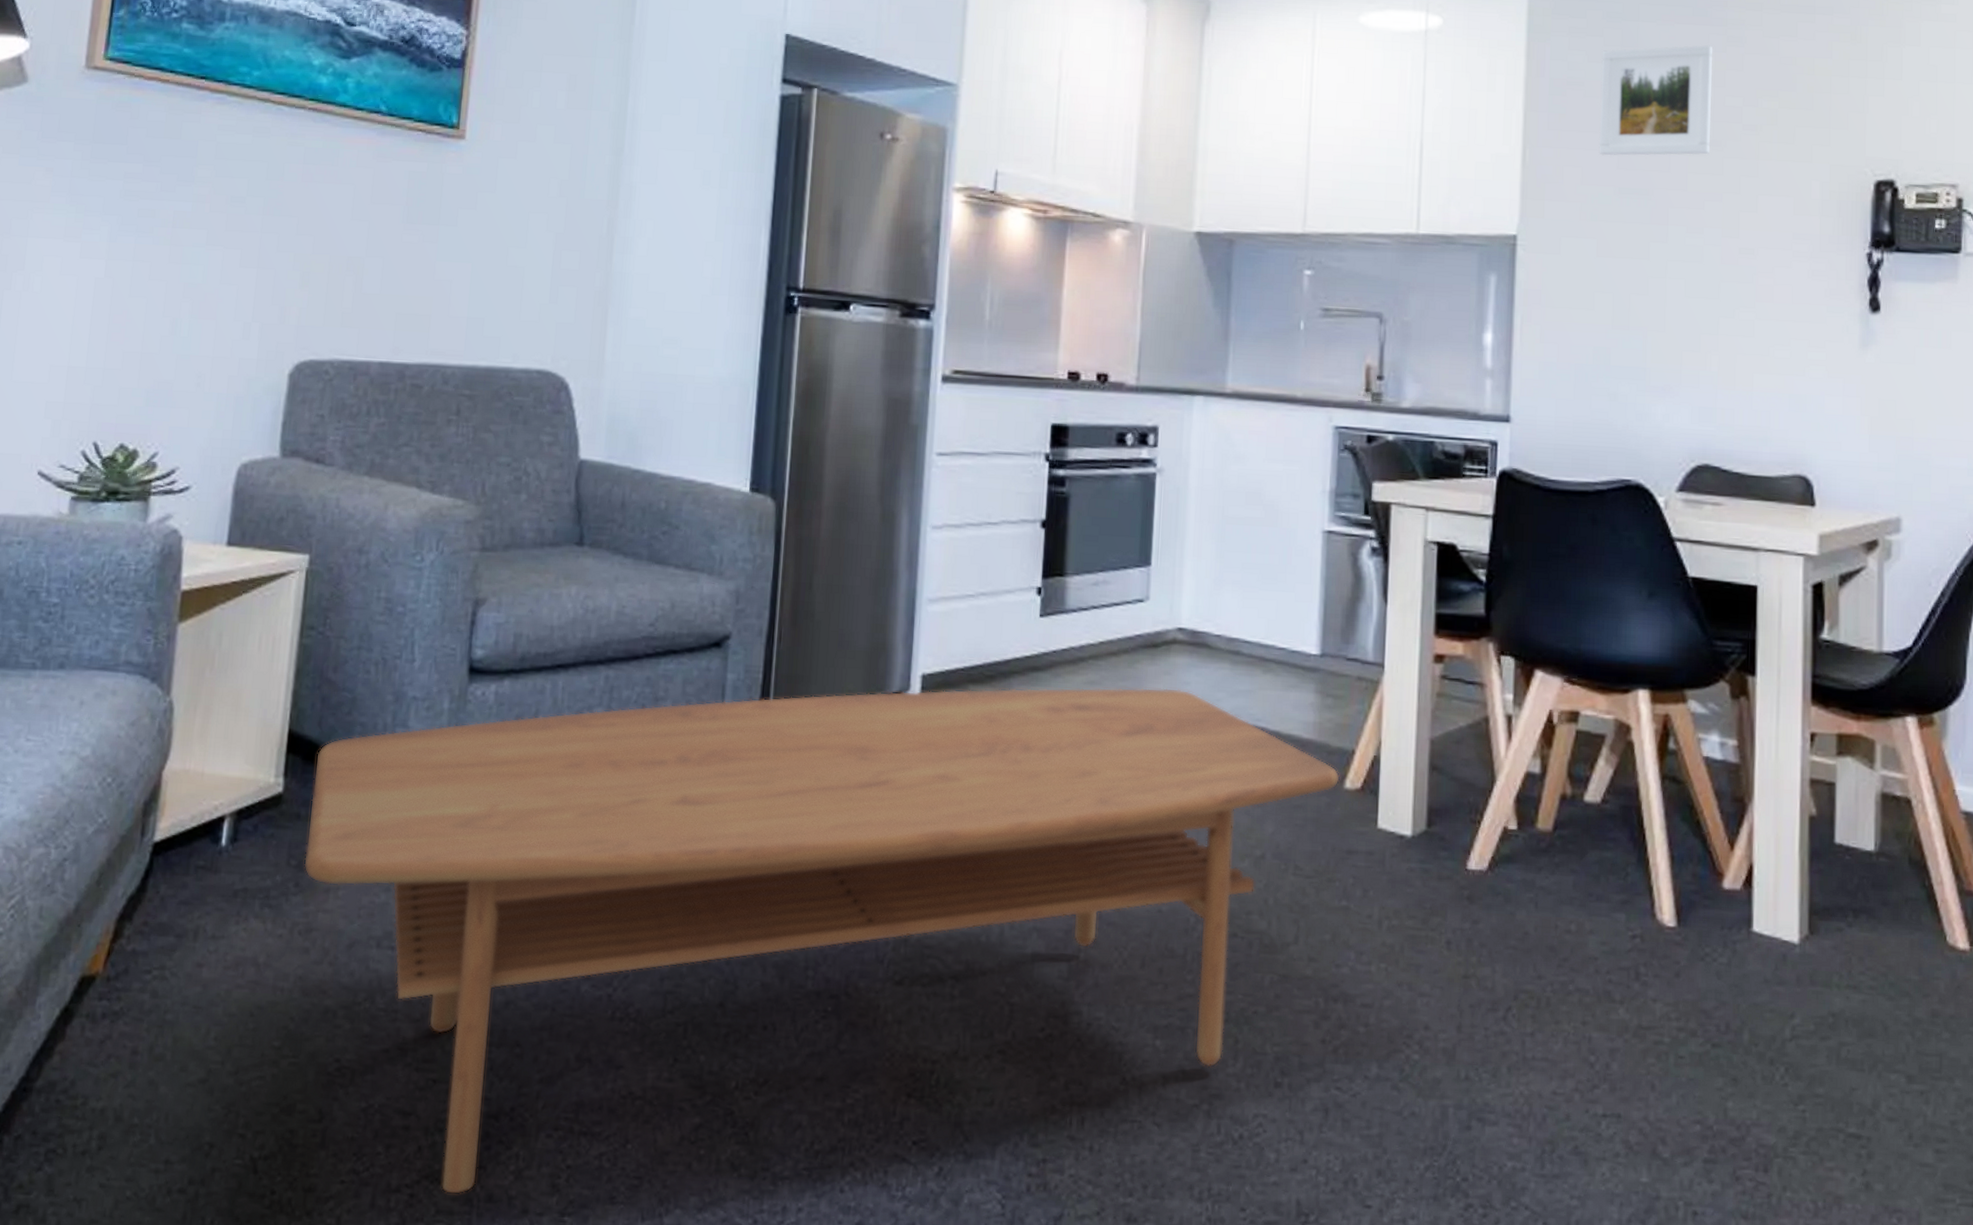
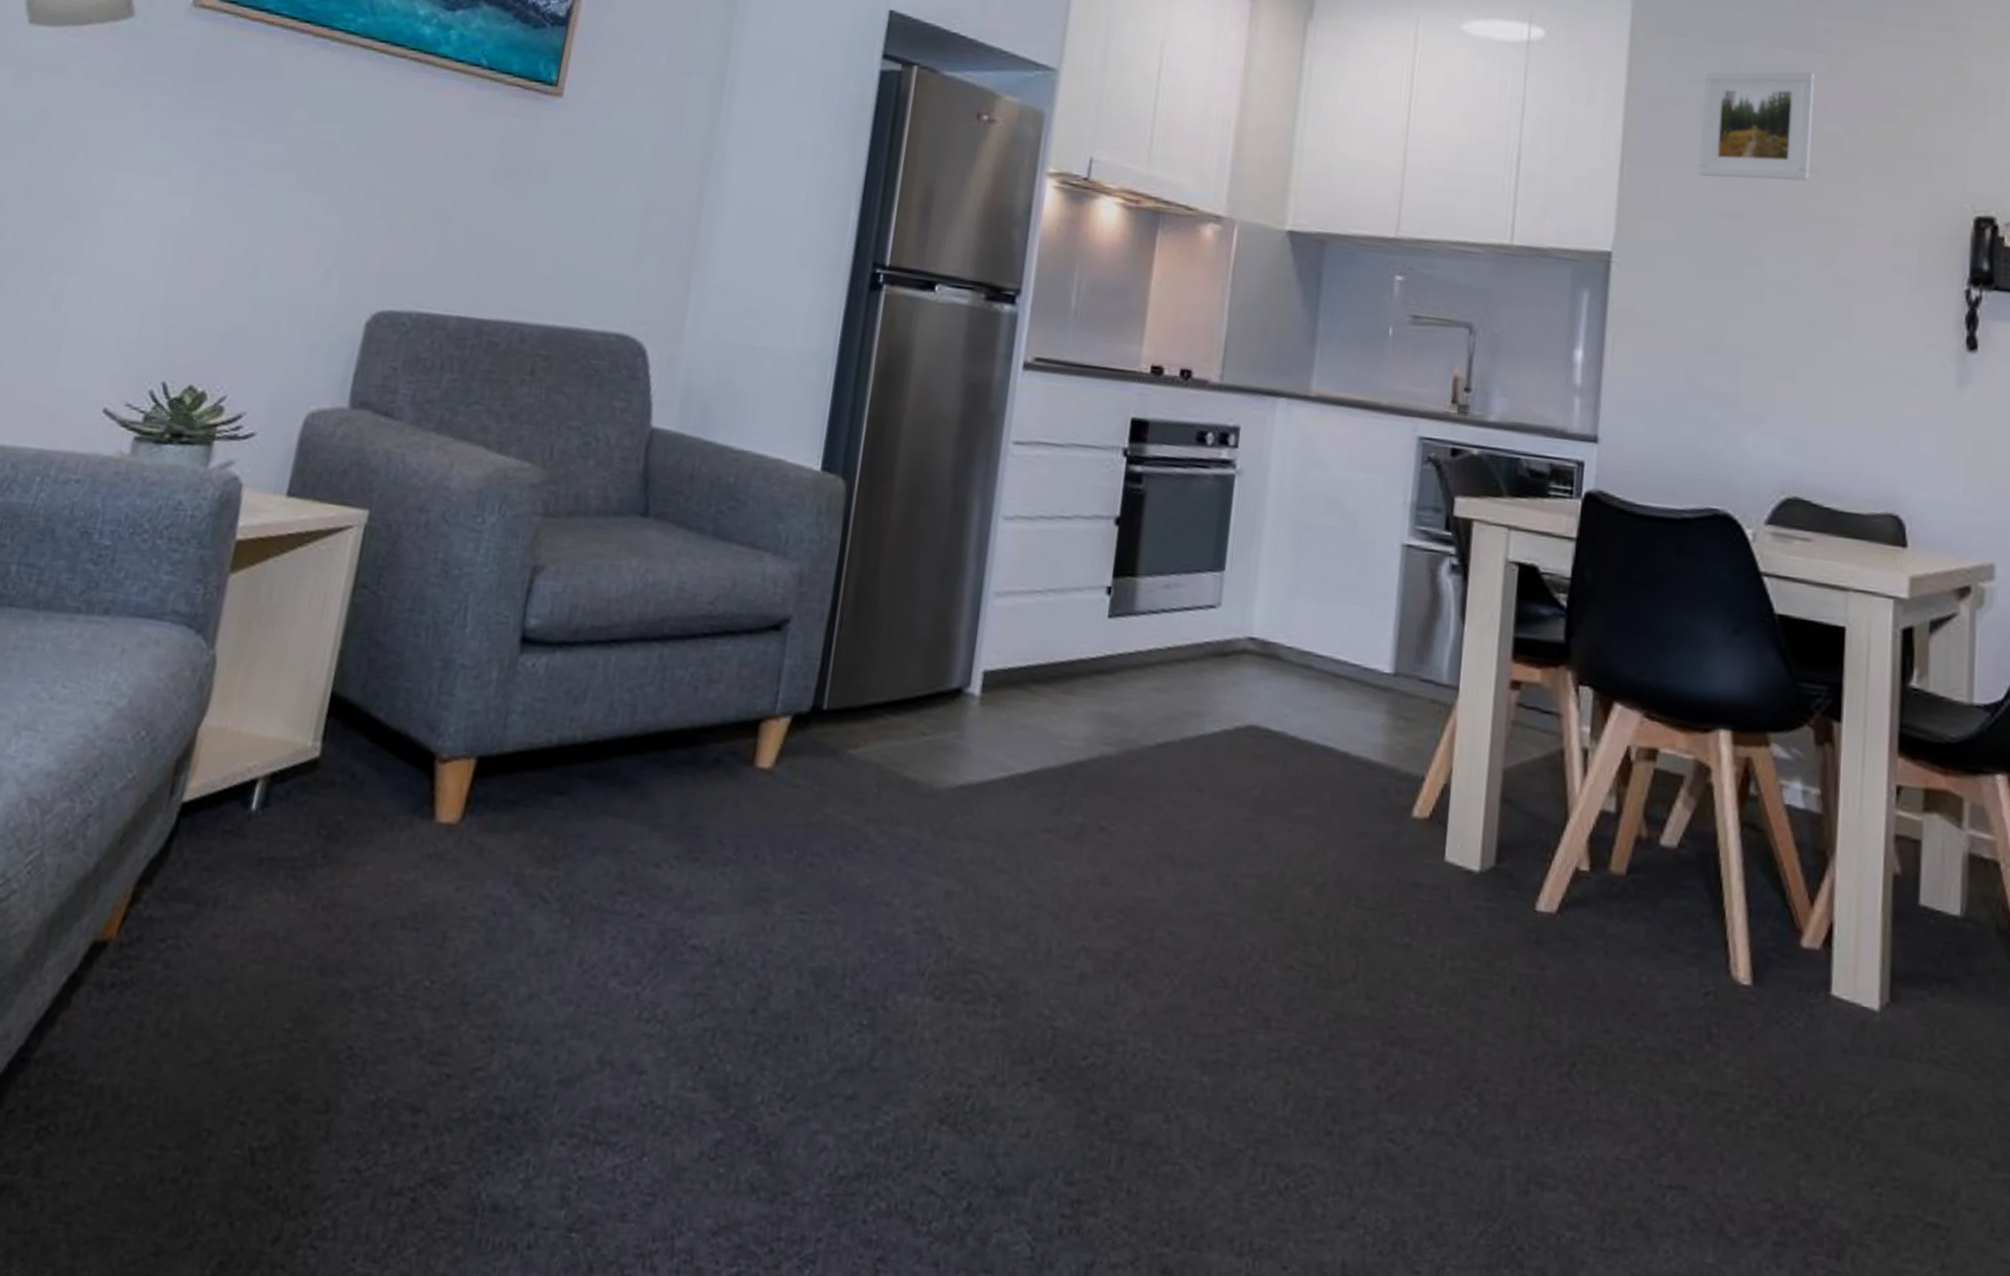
coffee table: present [304,687,1340,1195] -> none [334,686,1408,1202]

